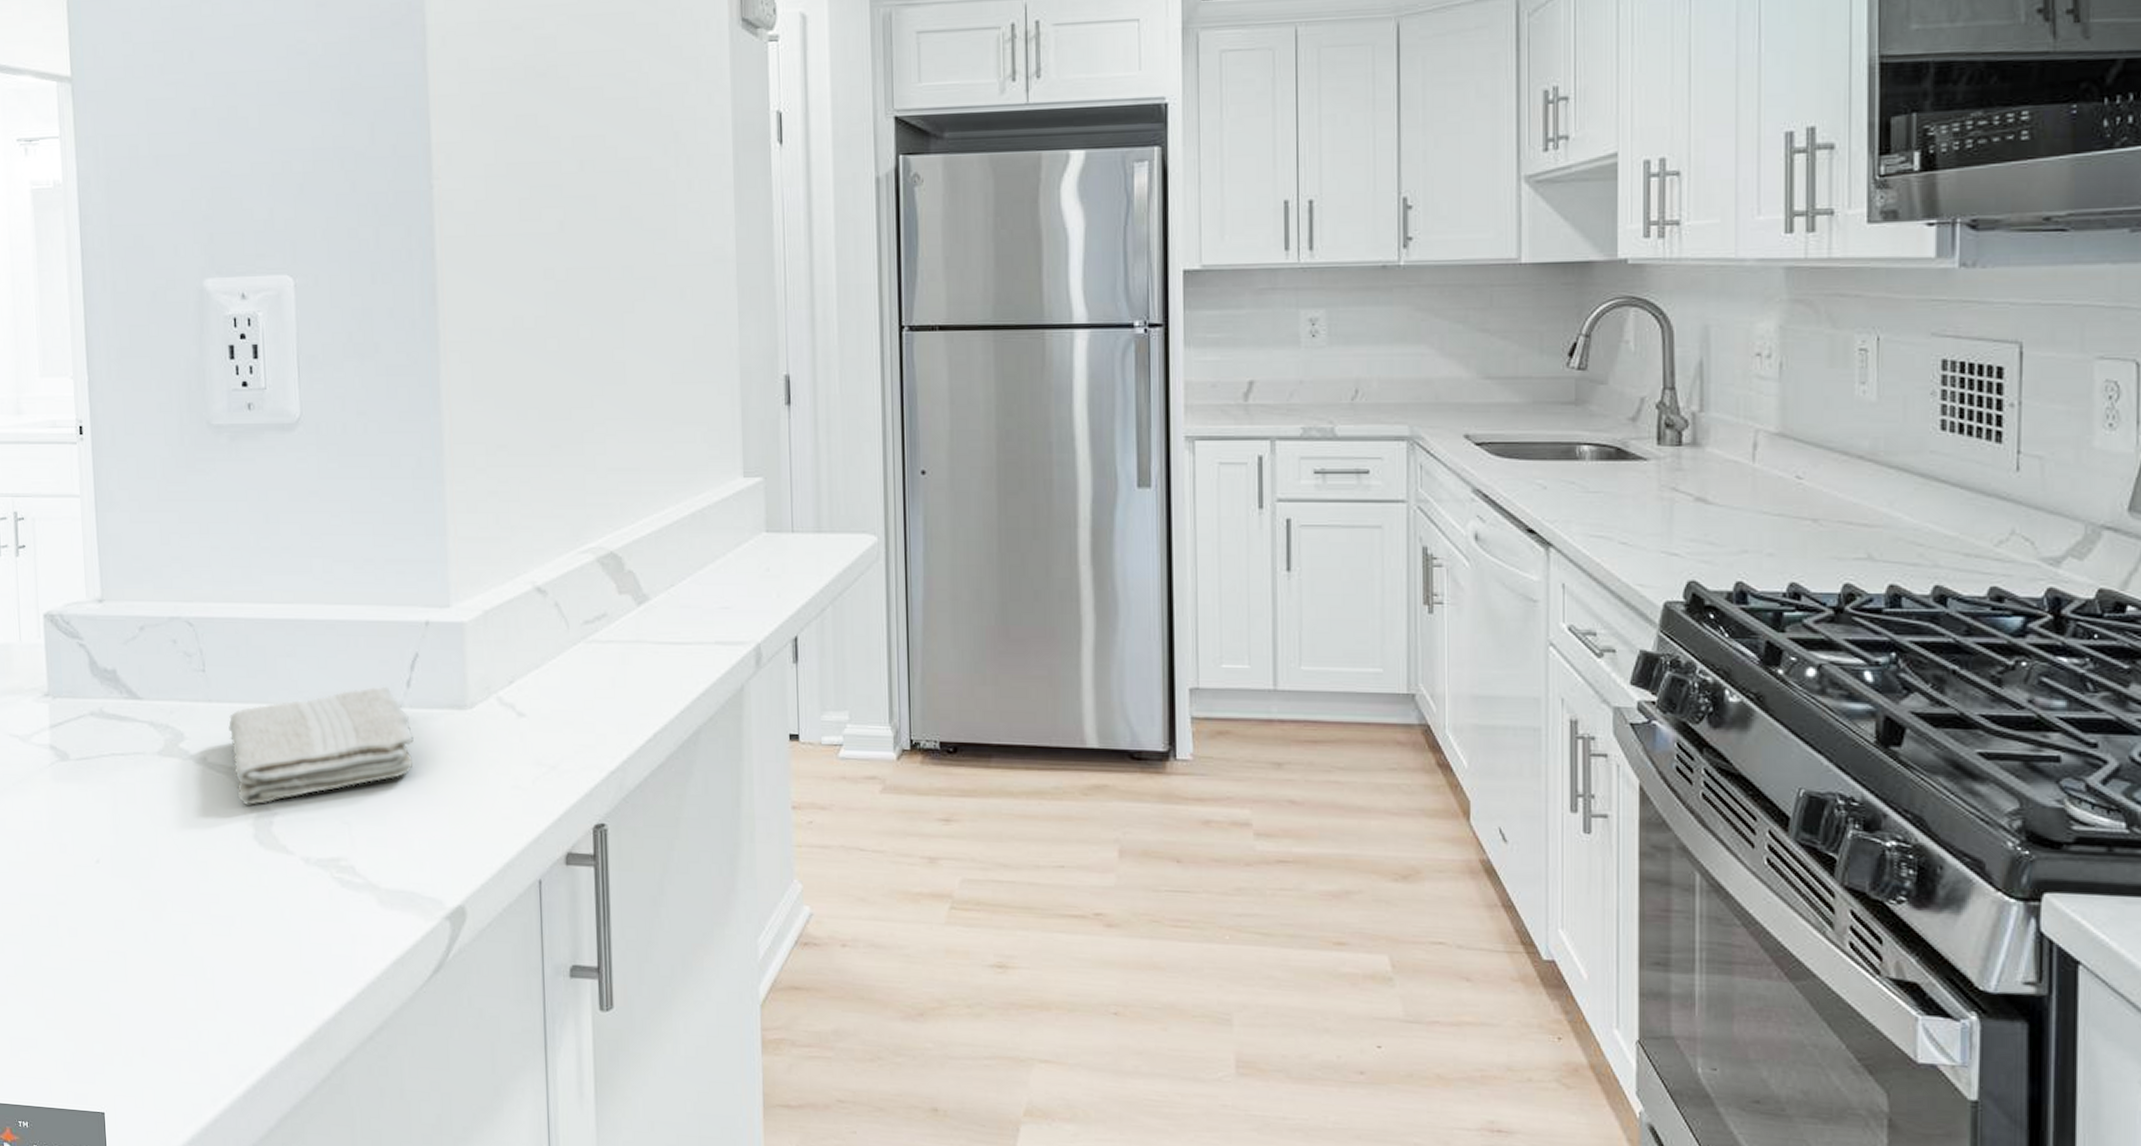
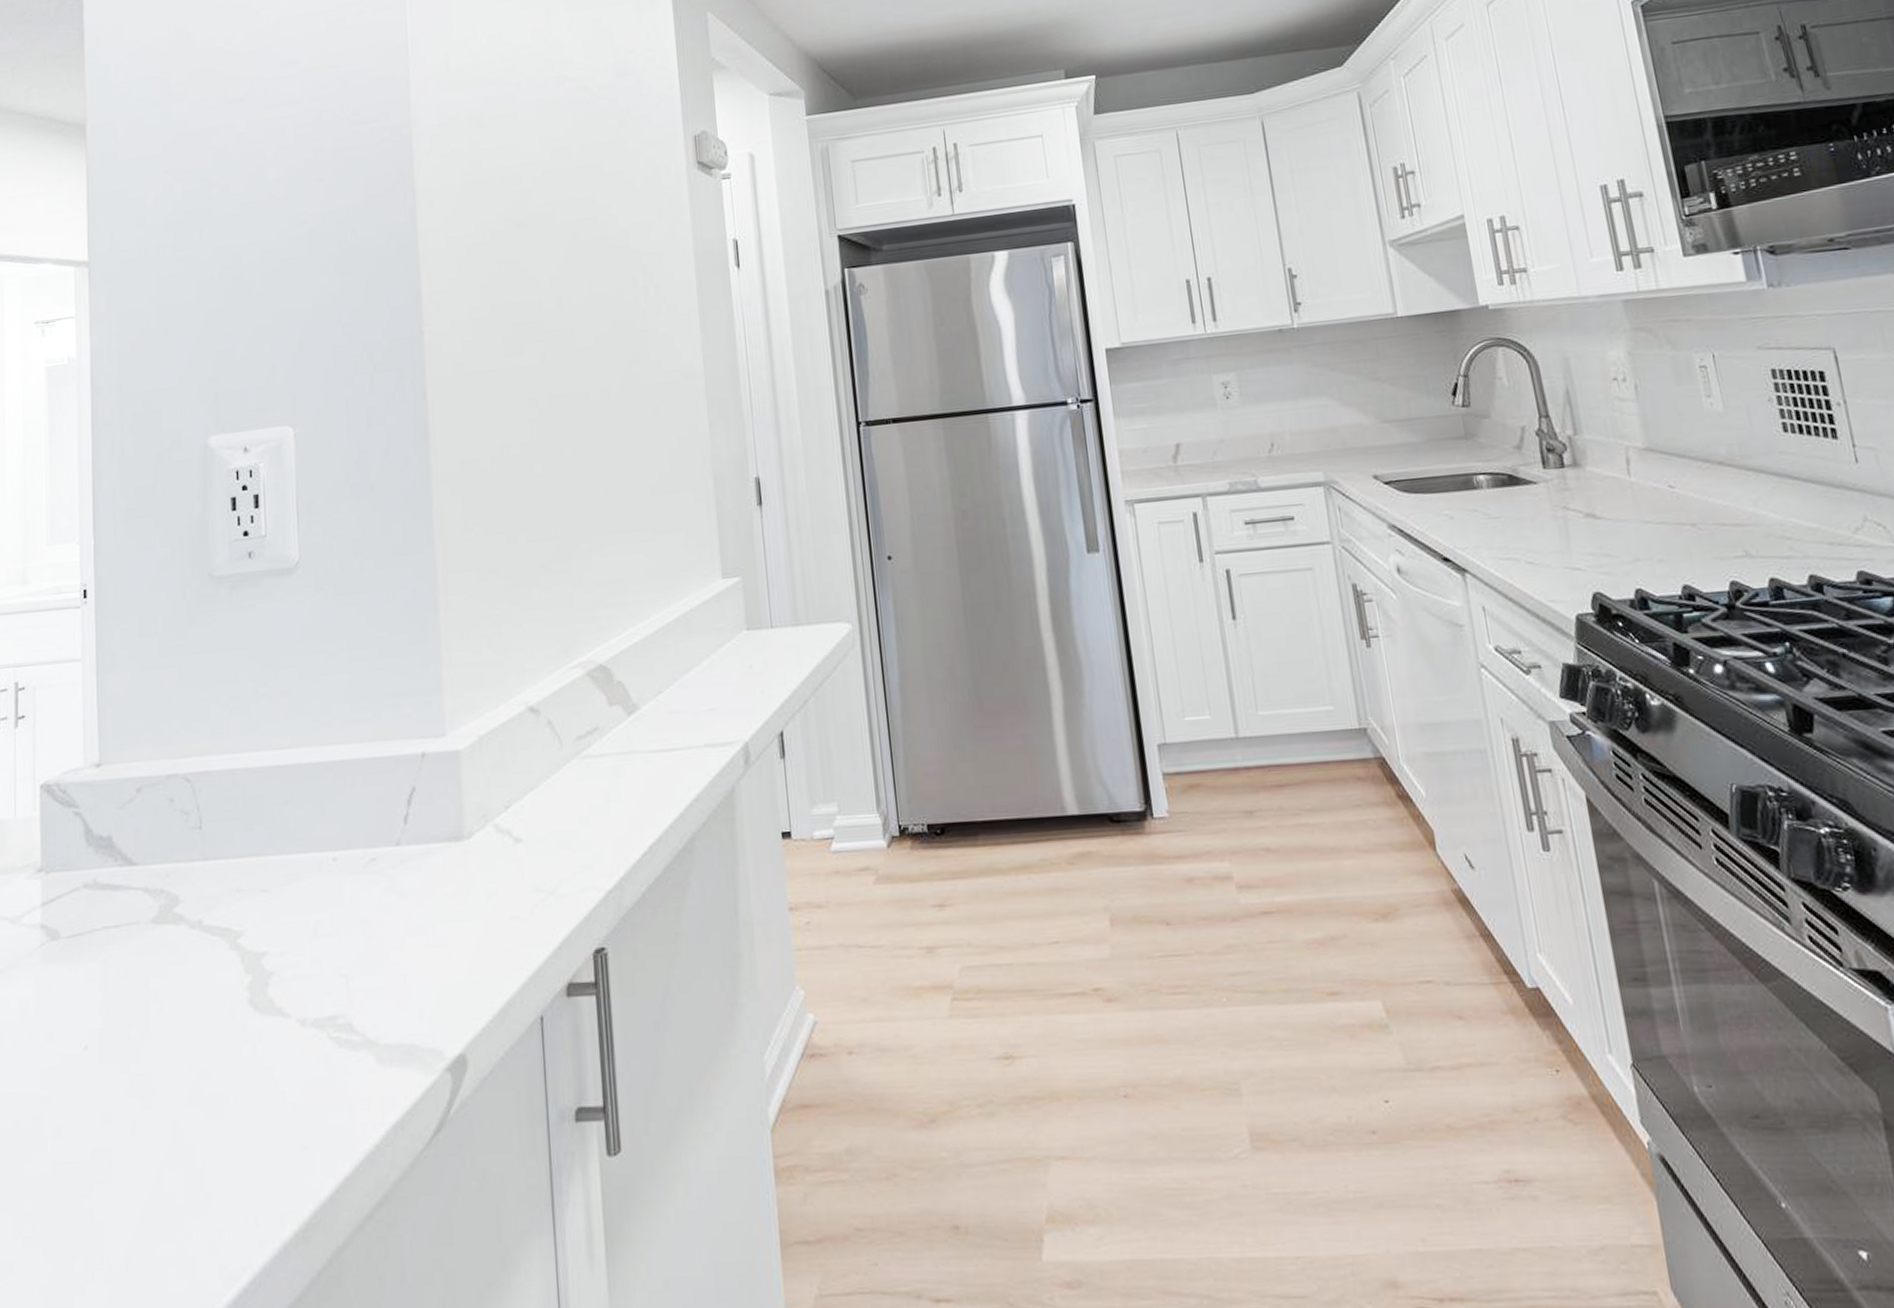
washcloth: present [229,686,414,805] -> none [225,825,412,968]

